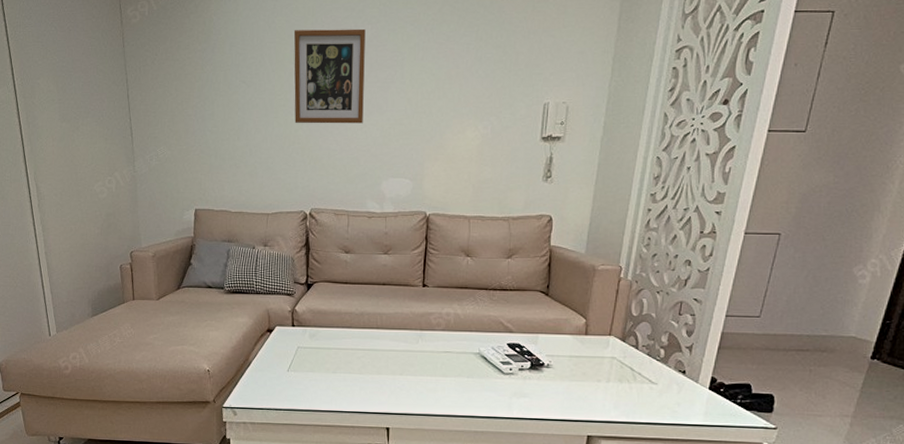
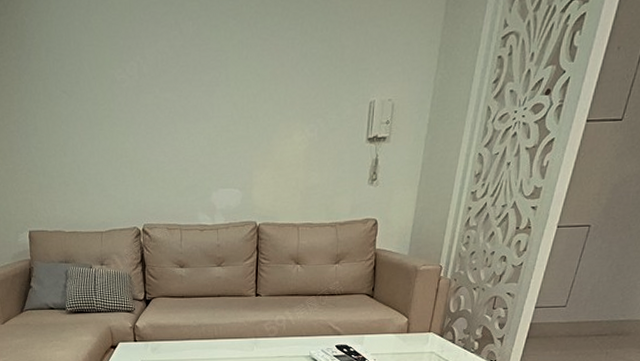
wall art: present [293,28,366,124] -> none [111,25,190,135]

